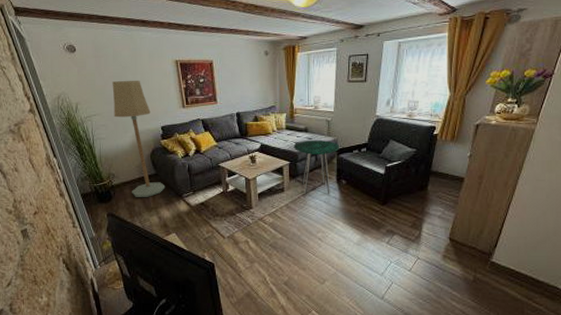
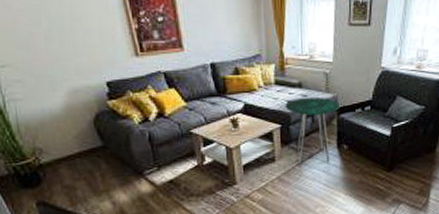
floor lamp: present [112,80,166,197] -> none [25,16,119,178]

